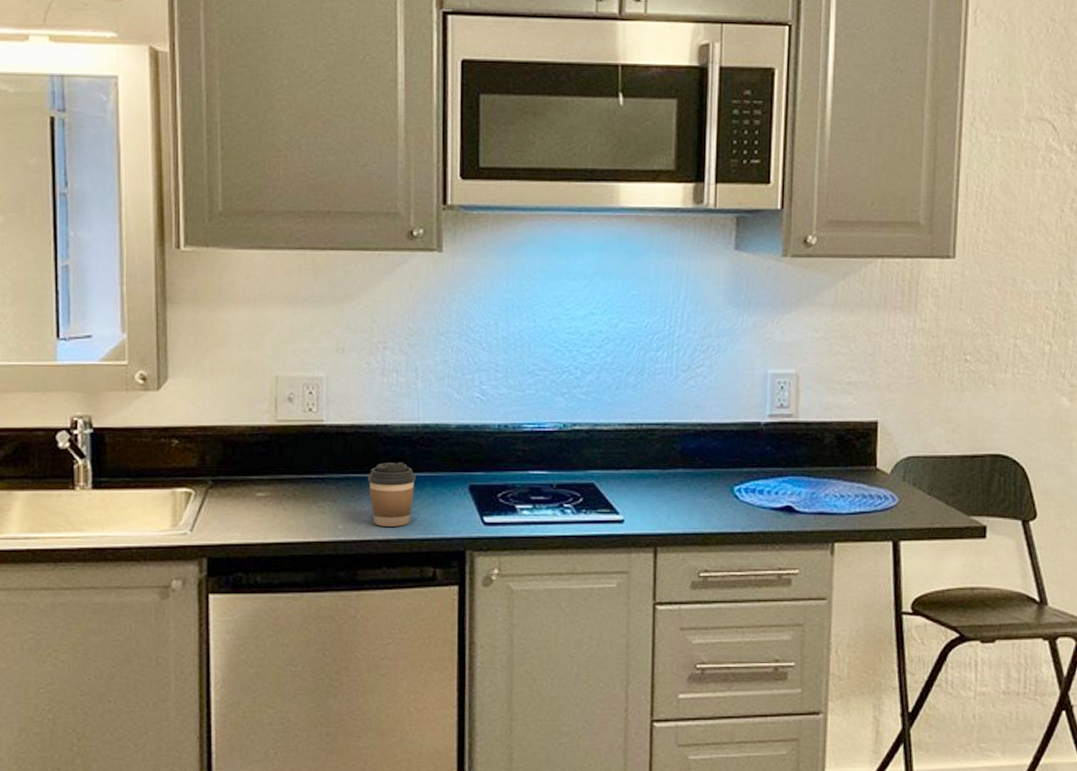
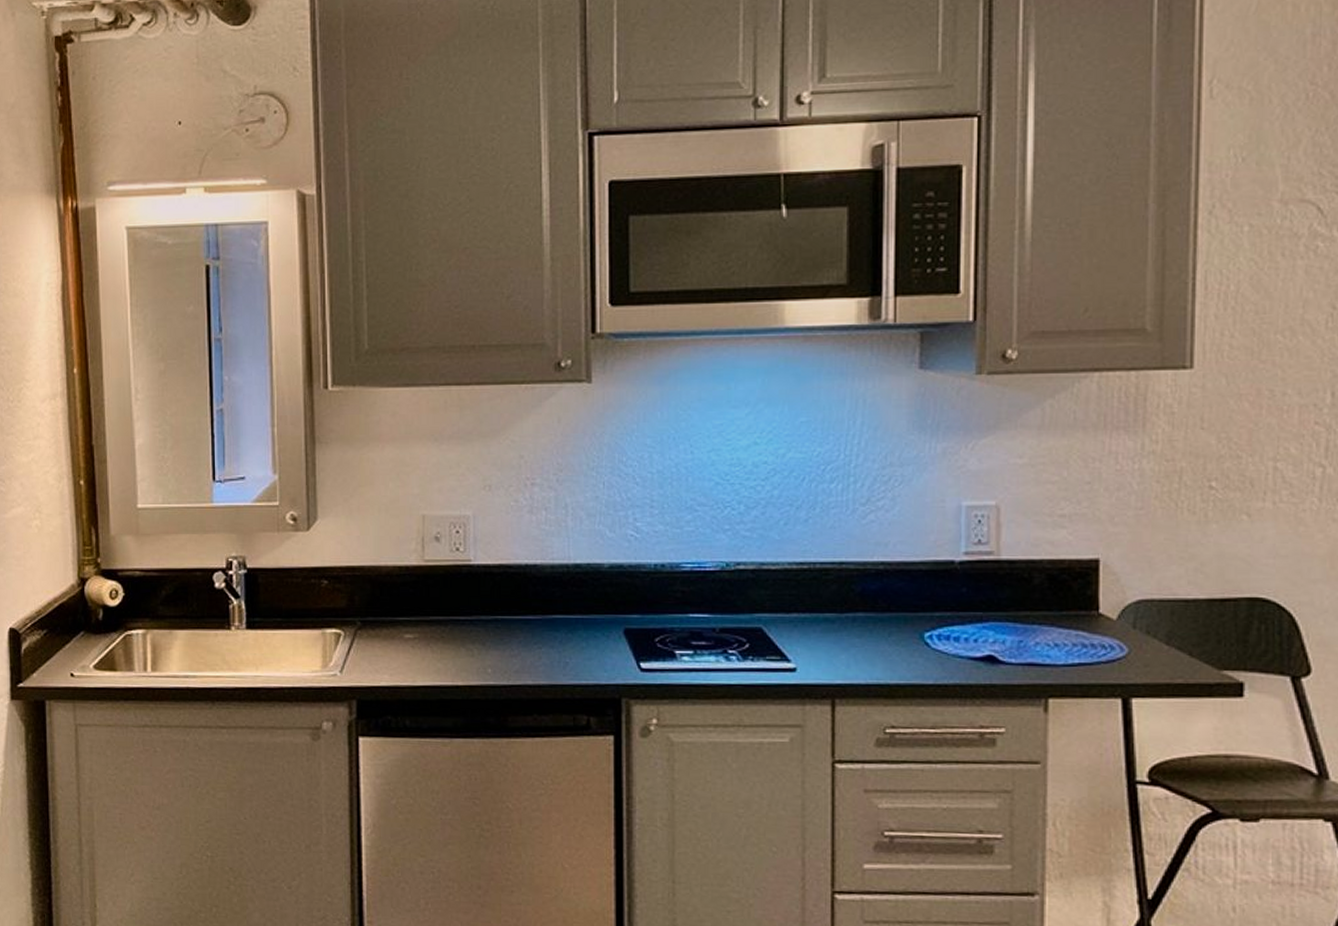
coffee cup: present [368,462,417,527] -> none [517,603,568,671]

